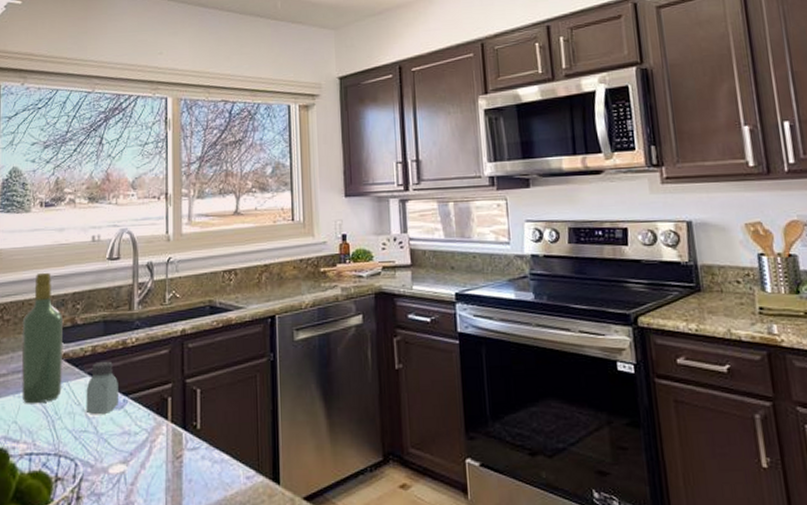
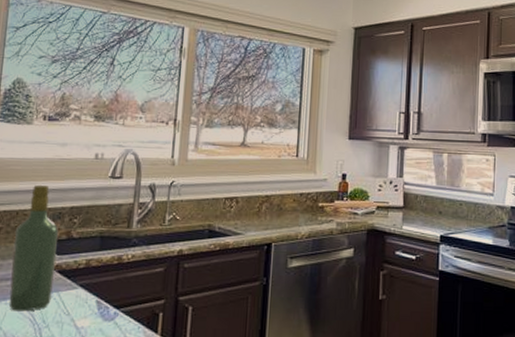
saltshaker: present [86,361,118,414] -> none [74,274,111,324]

